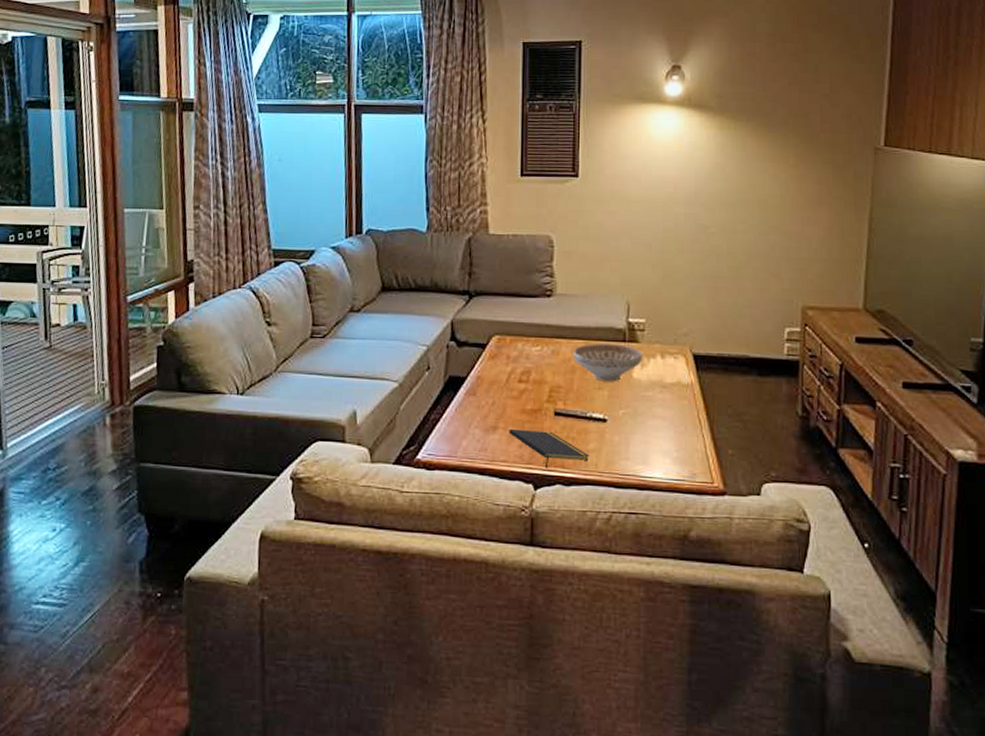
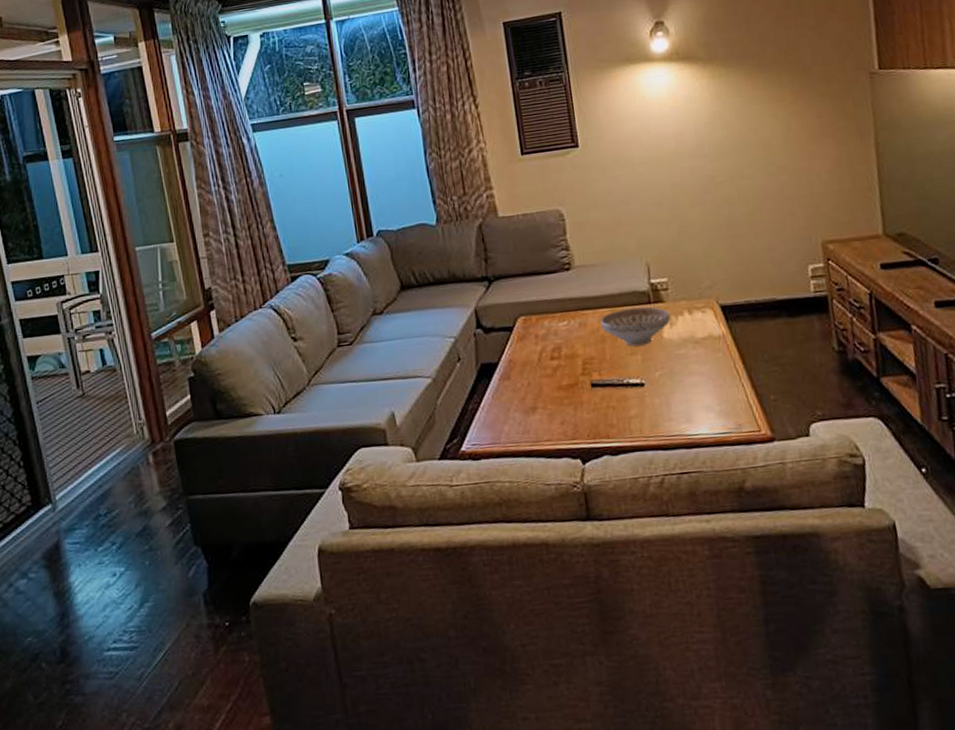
notepad: present [509,428,589,468] -> none [548,404,633,441]

